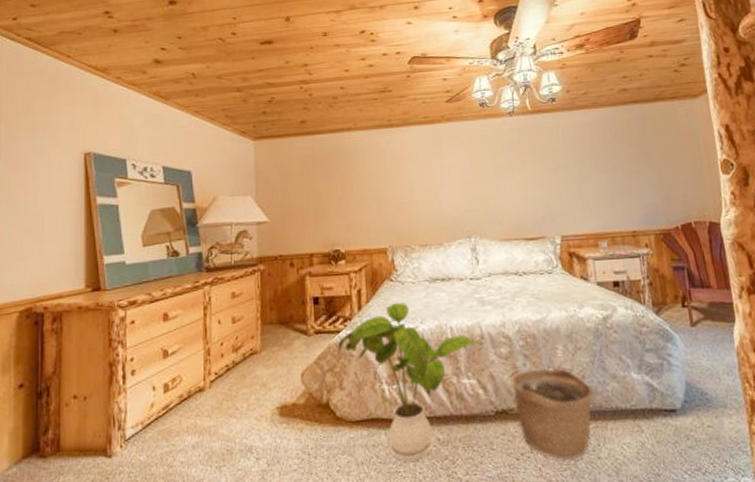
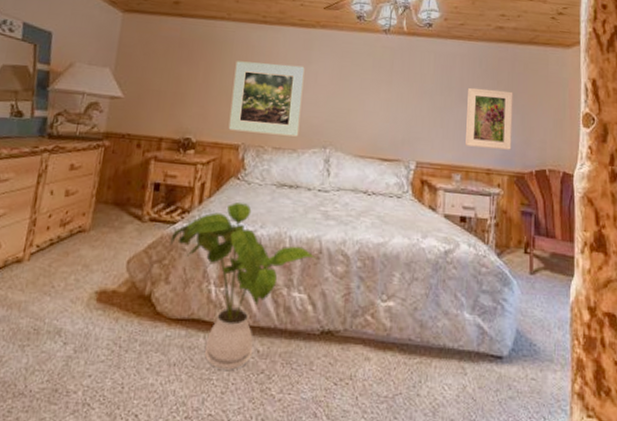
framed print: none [370,162,442,236] -> present [228,61,305,137]
basket: present [512,367,594,461] -> none [343,293,423,393]
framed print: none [601,151,654,212] -> present [466,87,513,150]

